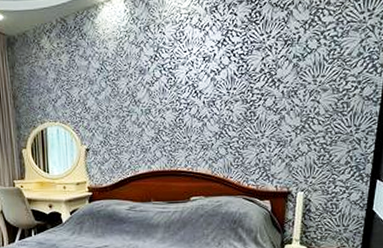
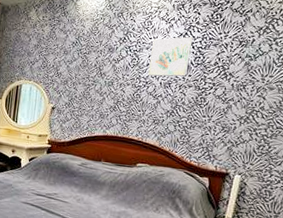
wall art: none [187,44,233,96] -> present [148,37,193,77]

